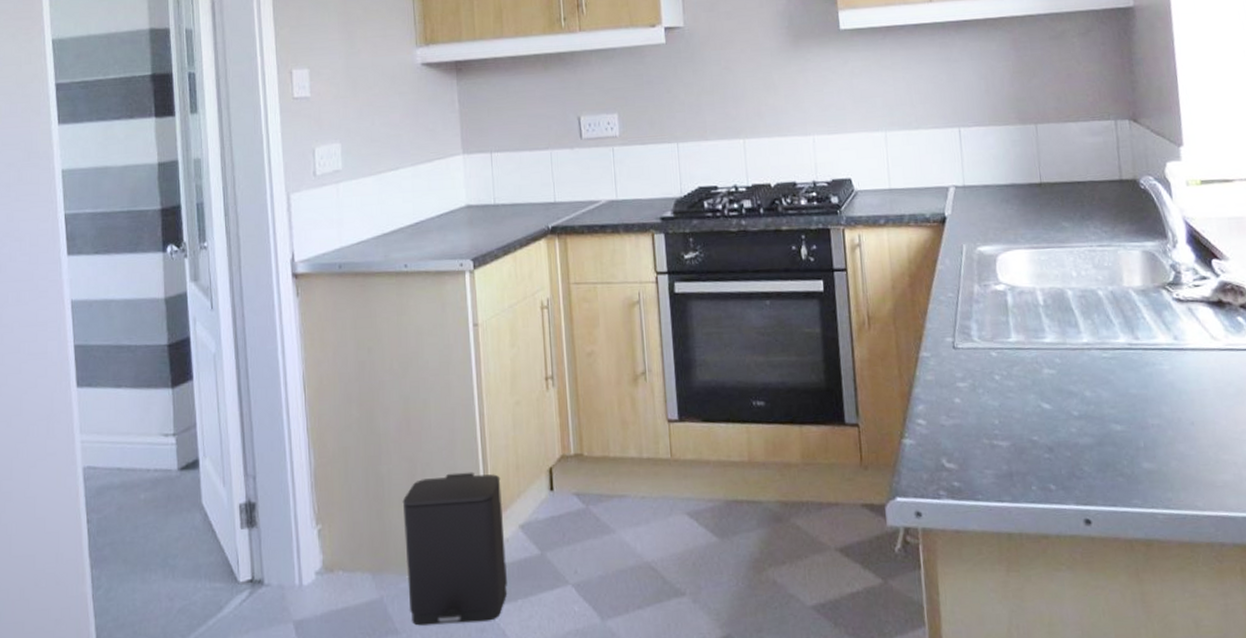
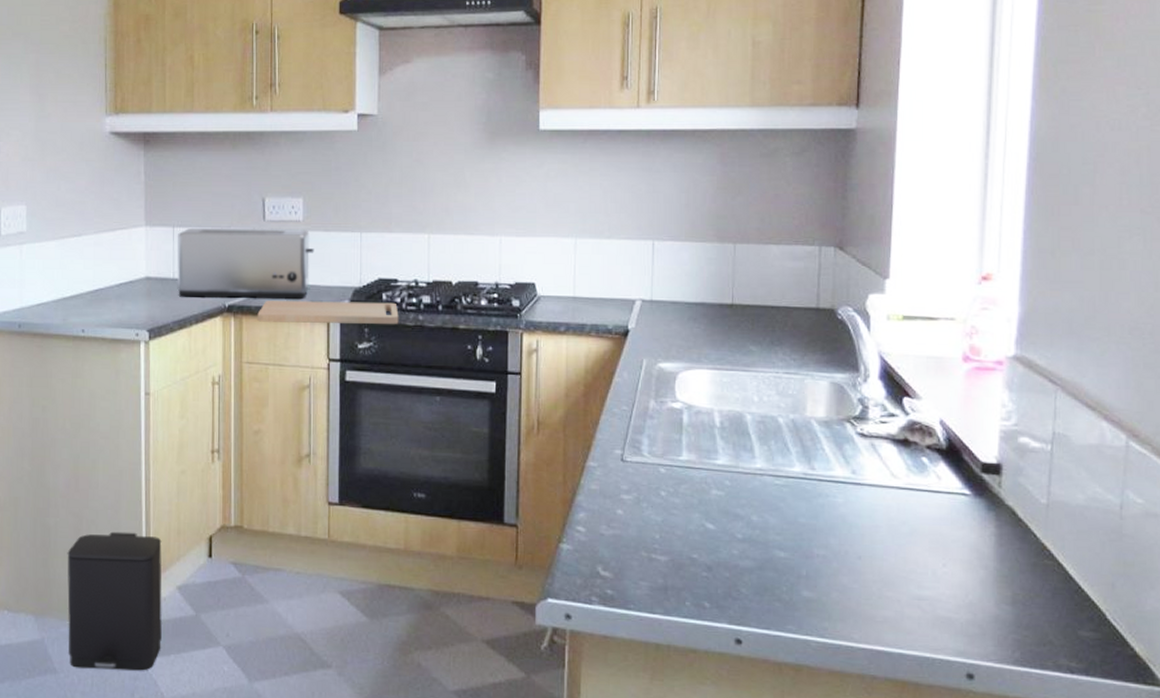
toaster: none [496,144,633,222] -> present [177,228,315,299]
cutting board: none [581,210,723,241] -> present [257,301,399,325]

